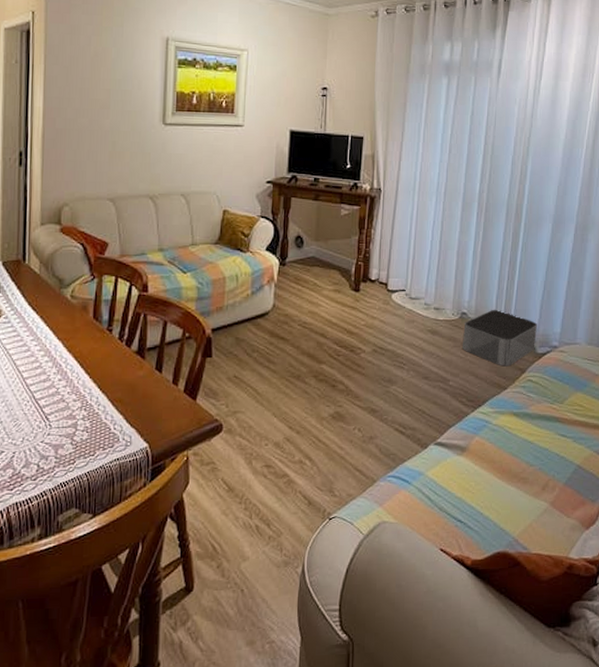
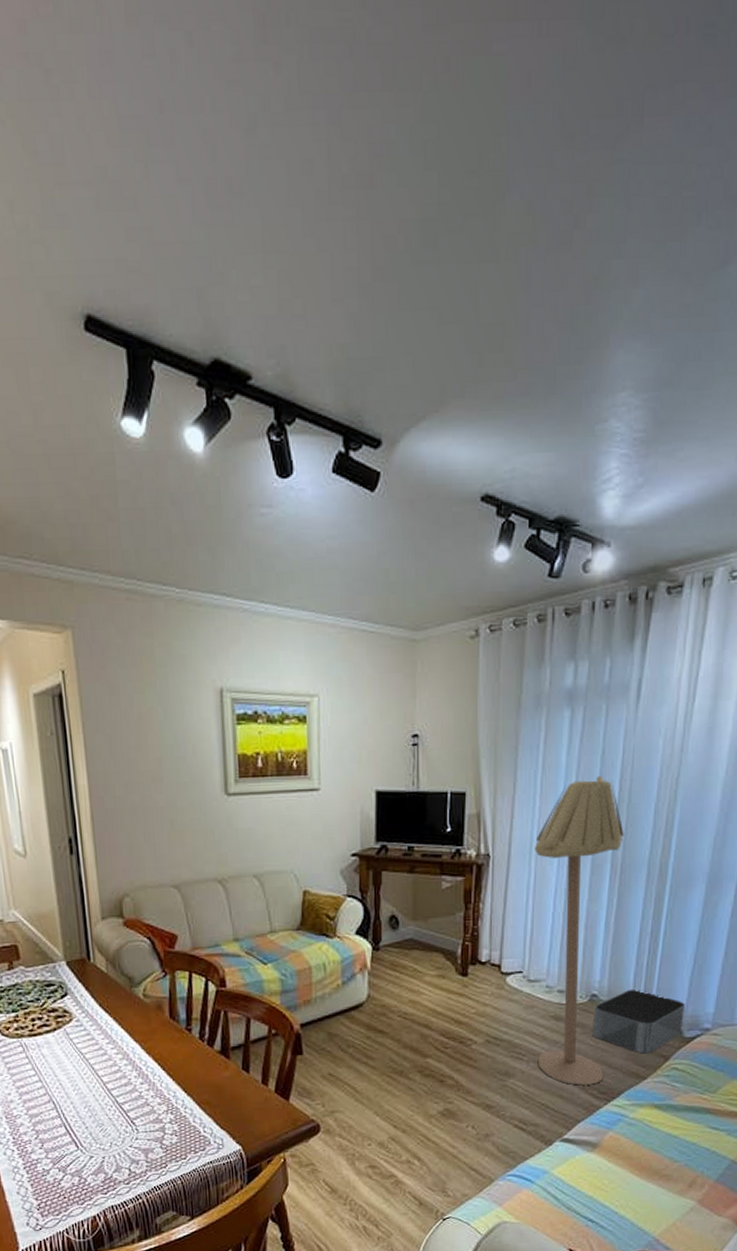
floor lamp: none [416,131,488,393] -> present [535,775,624,1086]

